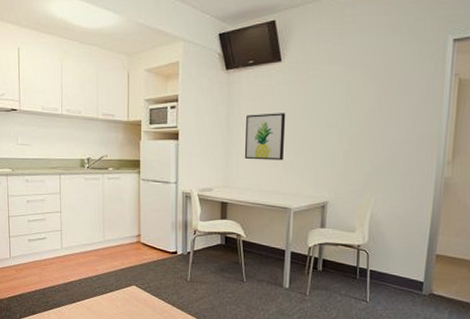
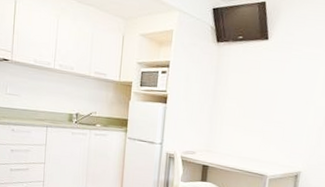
wall art: present [244,113,286,161] -> none [227,86,269,131]

